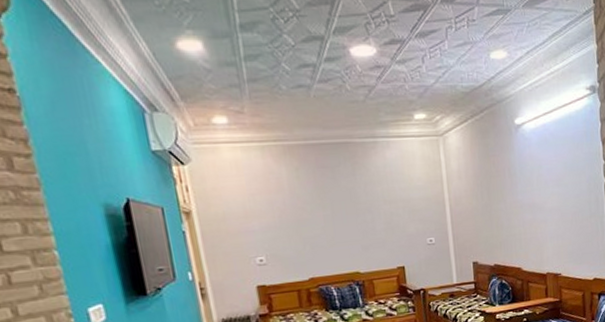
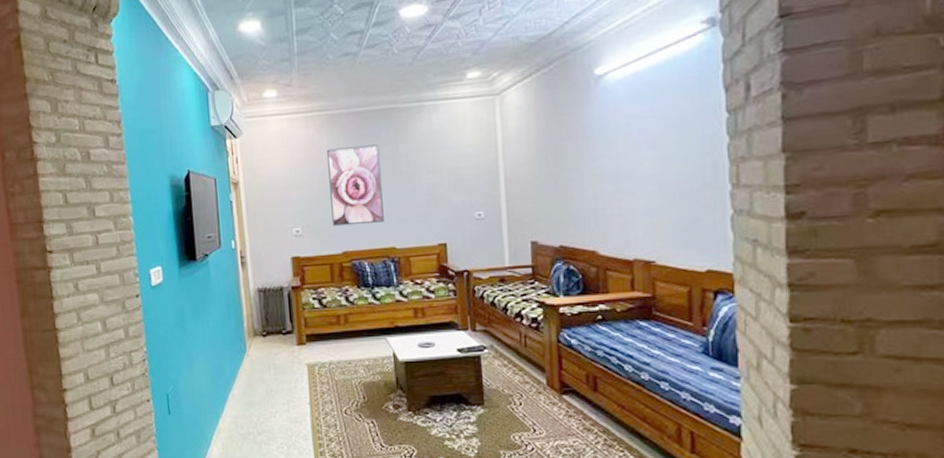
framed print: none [286,176,347,255] -> present [327,144,384,227]

